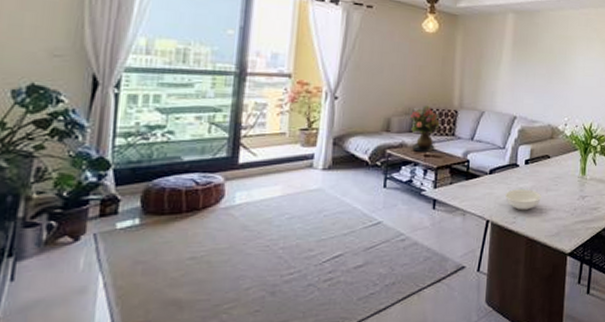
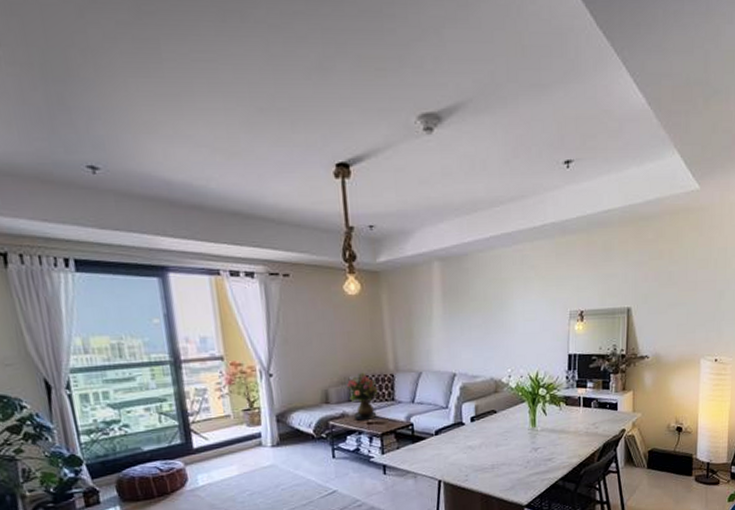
bowl: present [505,189,541,211] -> none [455,446,491,469]

